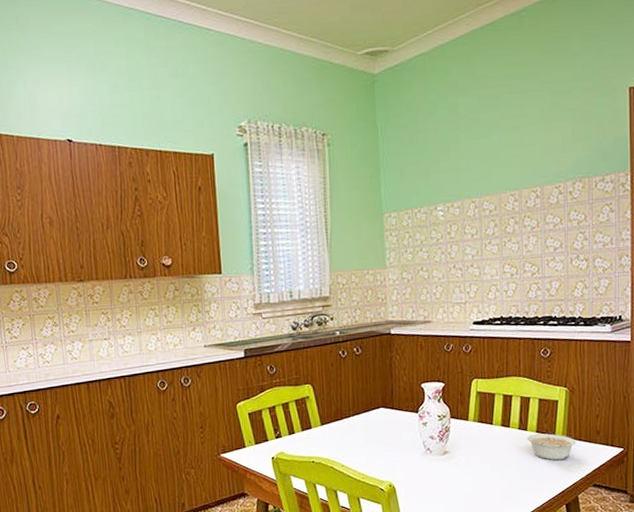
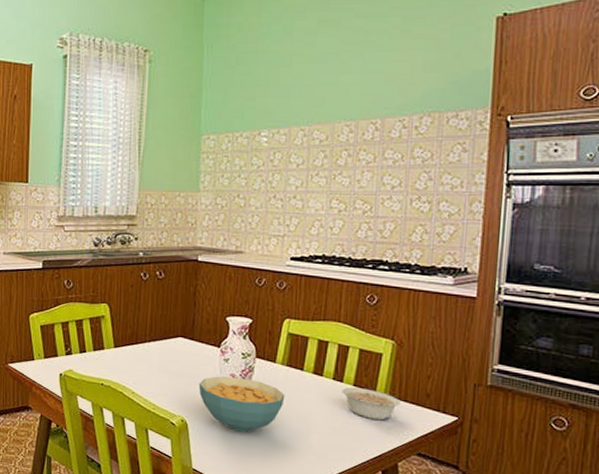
cereal bowl: none [402,438,479,488] -> present [198,376,285,432]

